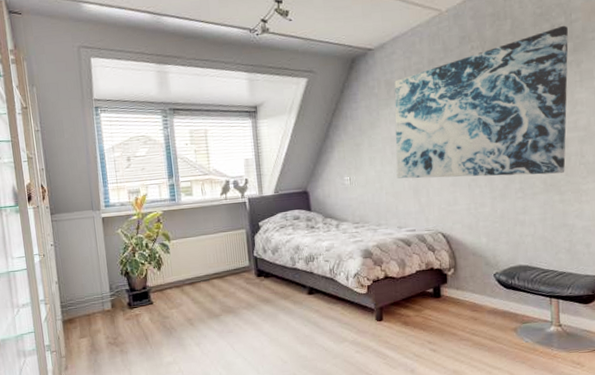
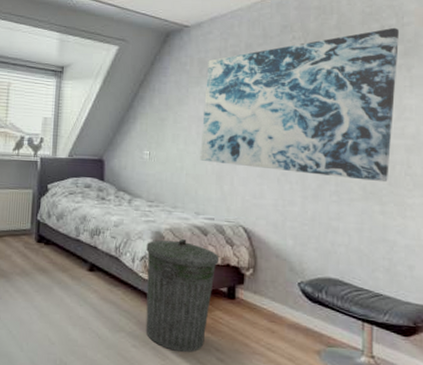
trash can: none [357,251,423,350] -> present [145,238,219,353]

